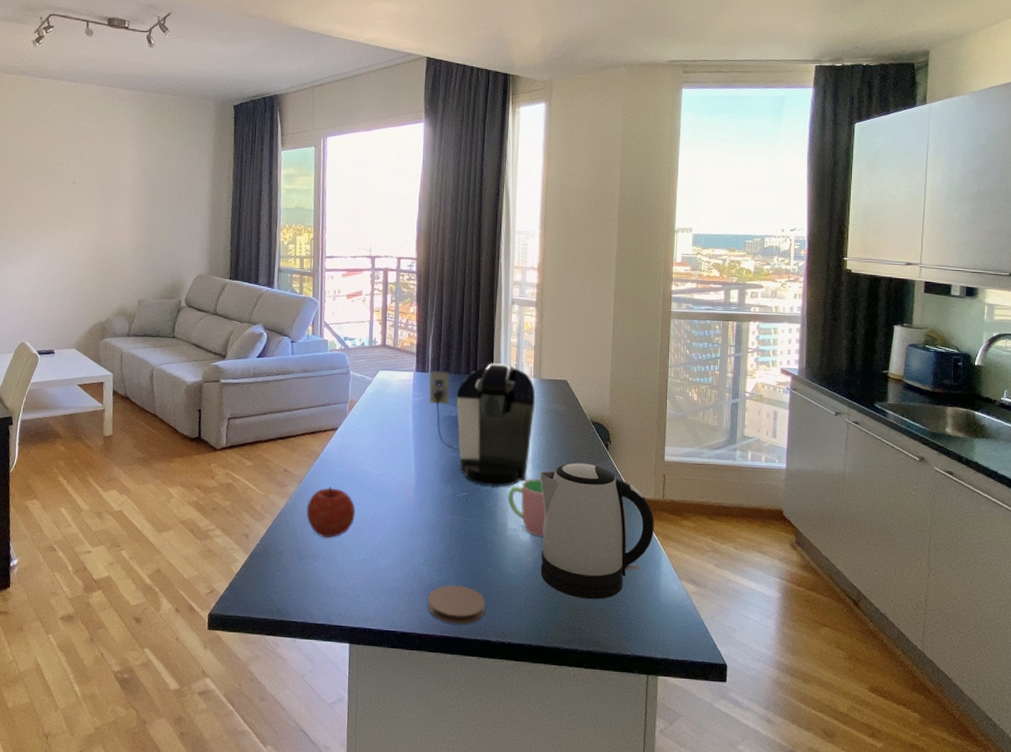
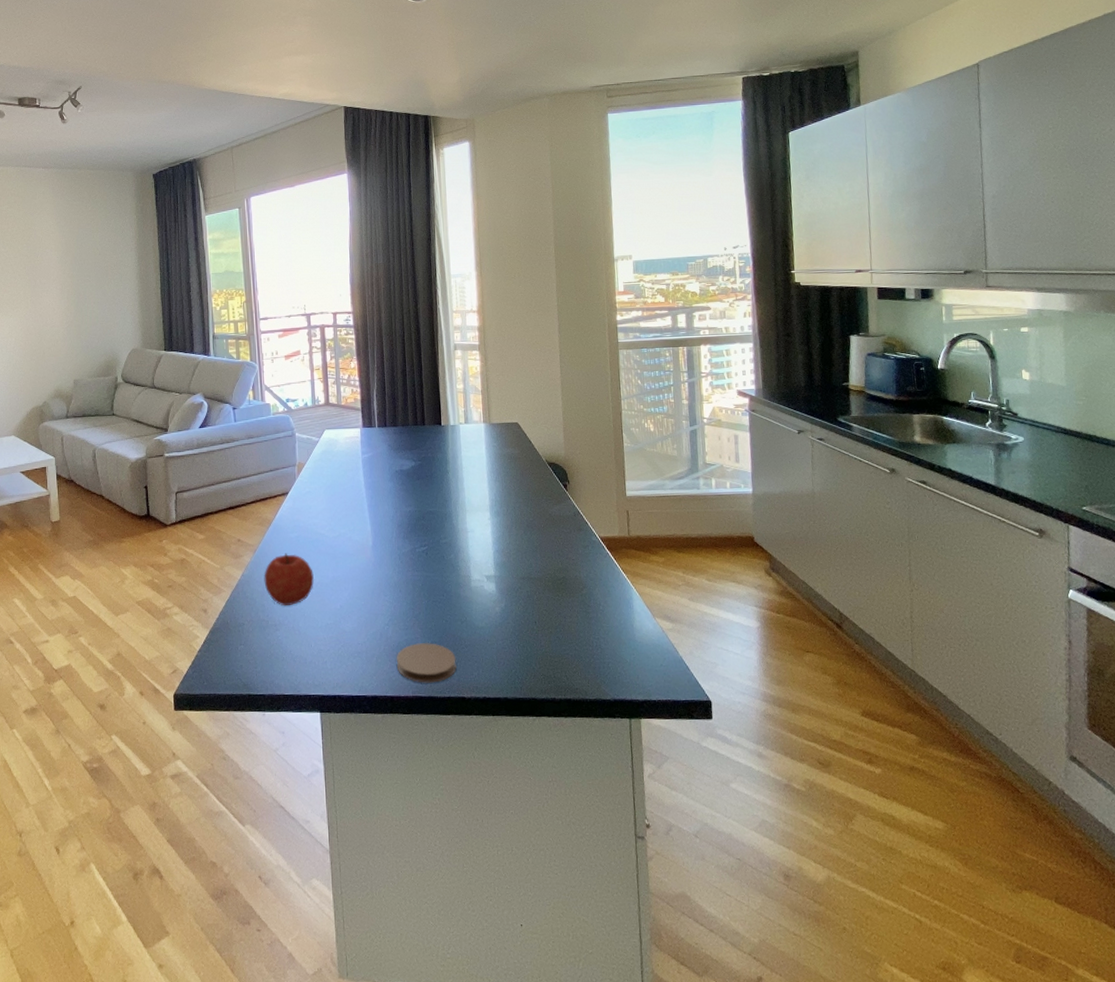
coffee maker: present [428,362,536,487] -> none [377,411,488,539]
cup: present [507,478,547,537] -> none [468,525,510,586]
kettle: present [540,462,654,599] -> none [499,505,623,645]

